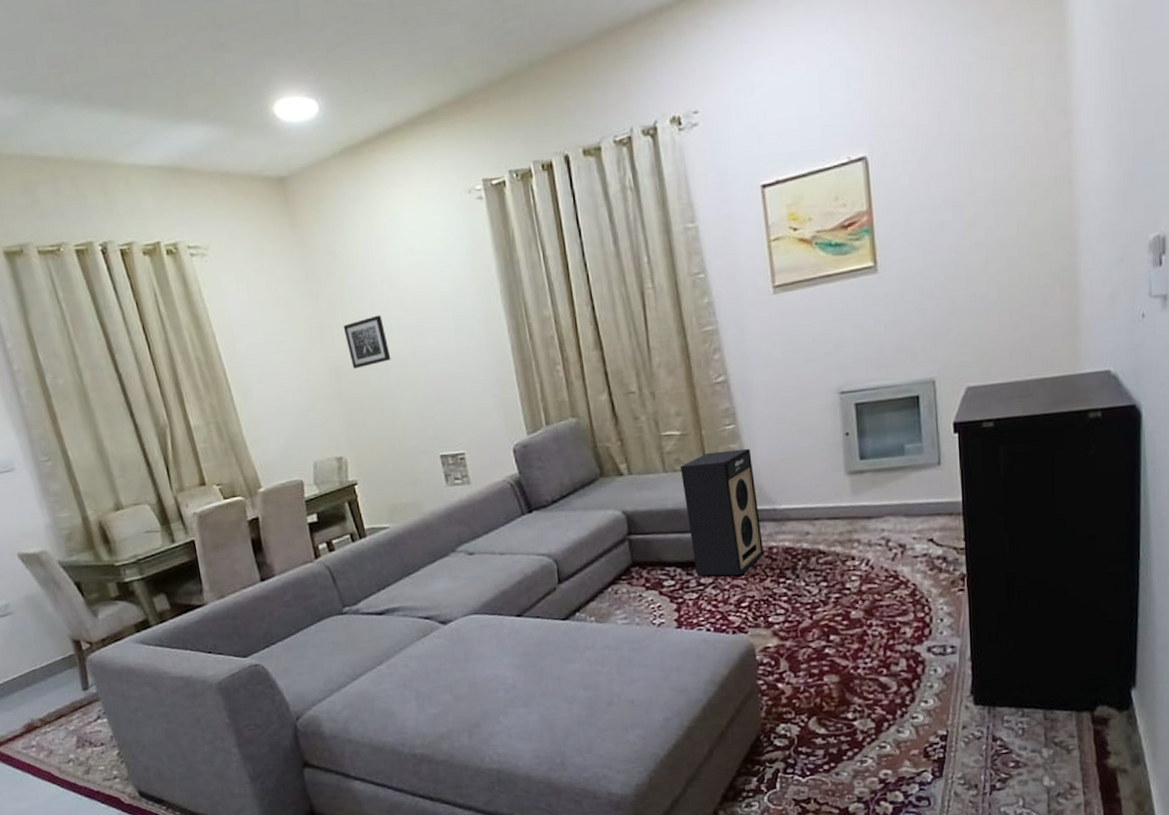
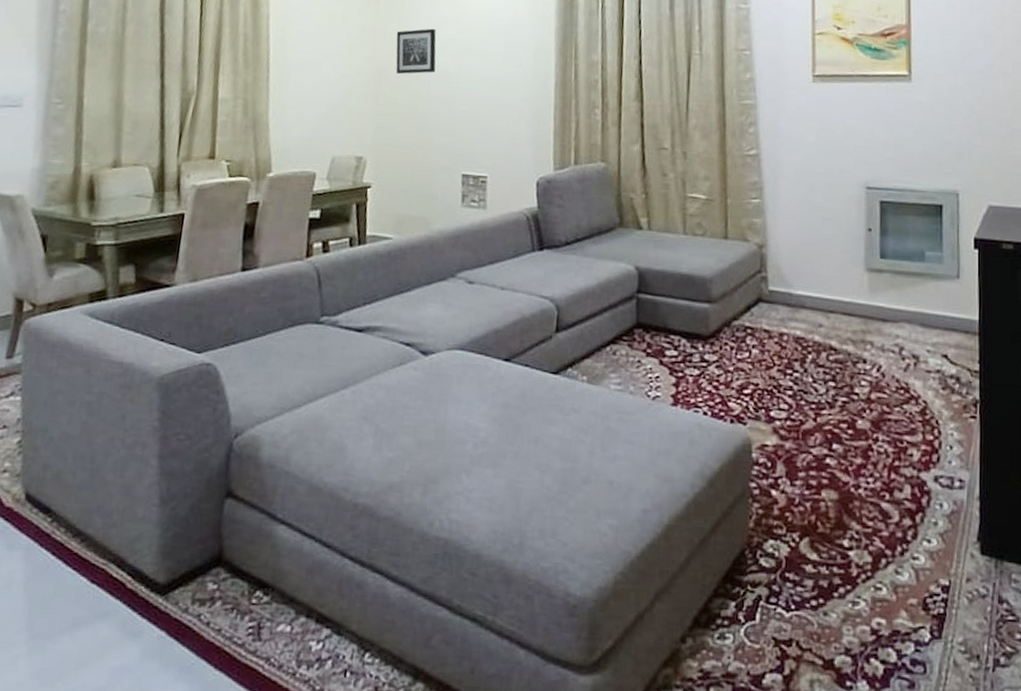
speaker: present [680,448,764,576] -> none [700,222,774,359]

